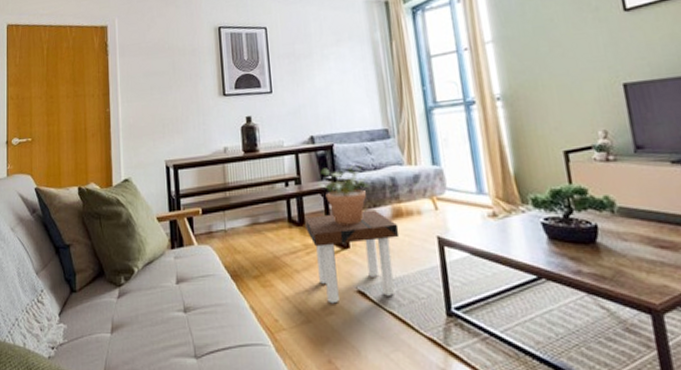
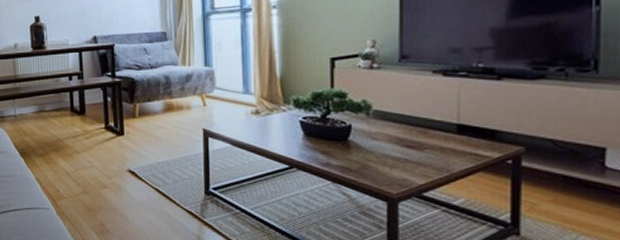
side table: present [305,210,400,304] -> none [85,104,169,180]
potted plant: present [317,164,371,224] -> none [98,63,146,115]

